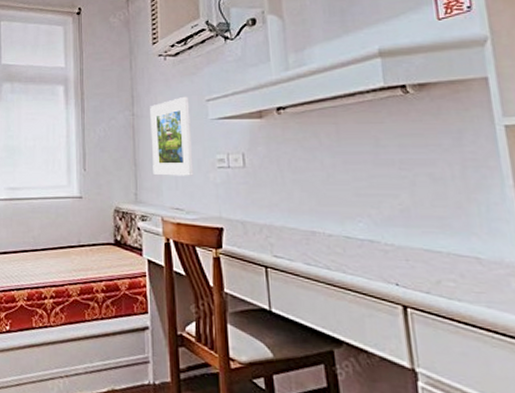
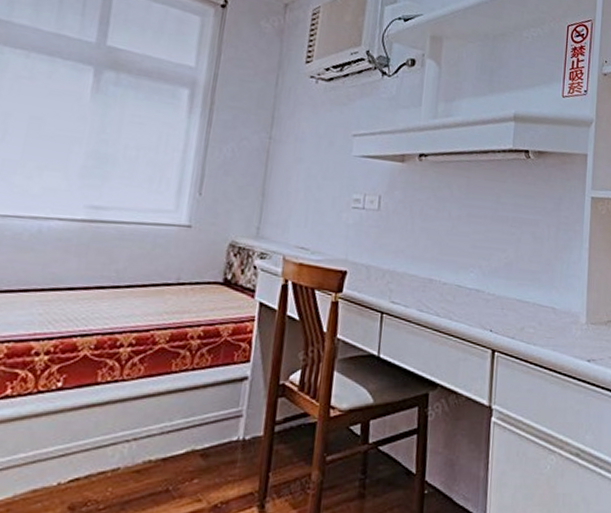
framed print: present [150,96,194,176] -> none [282,126,336,214]

